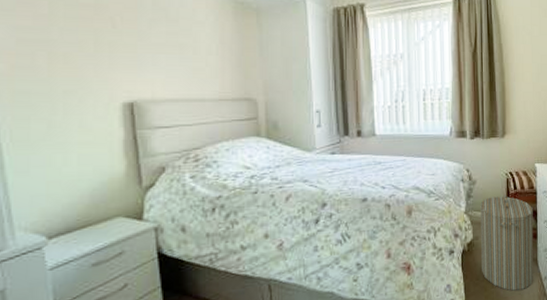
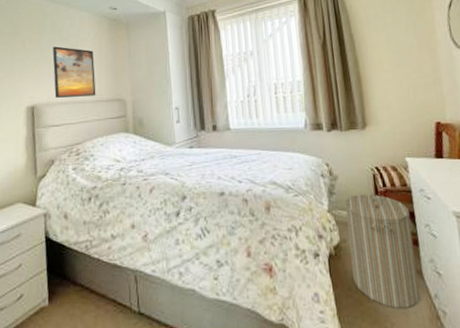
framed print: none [157,29,219,93] -> present [52,46,96,98]

